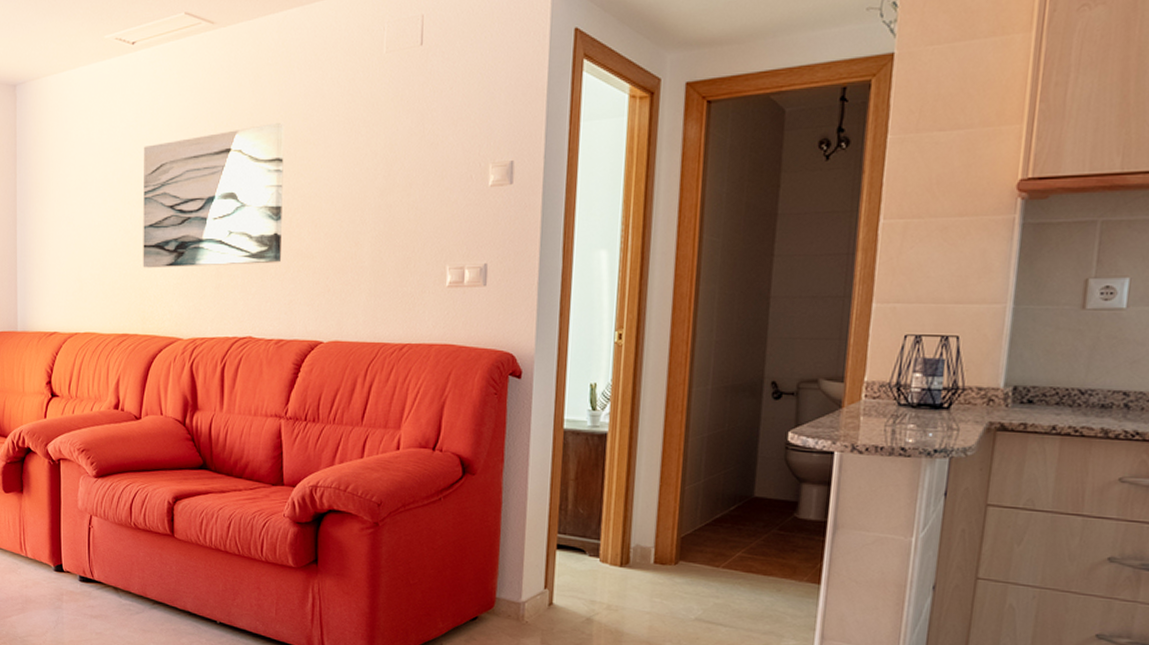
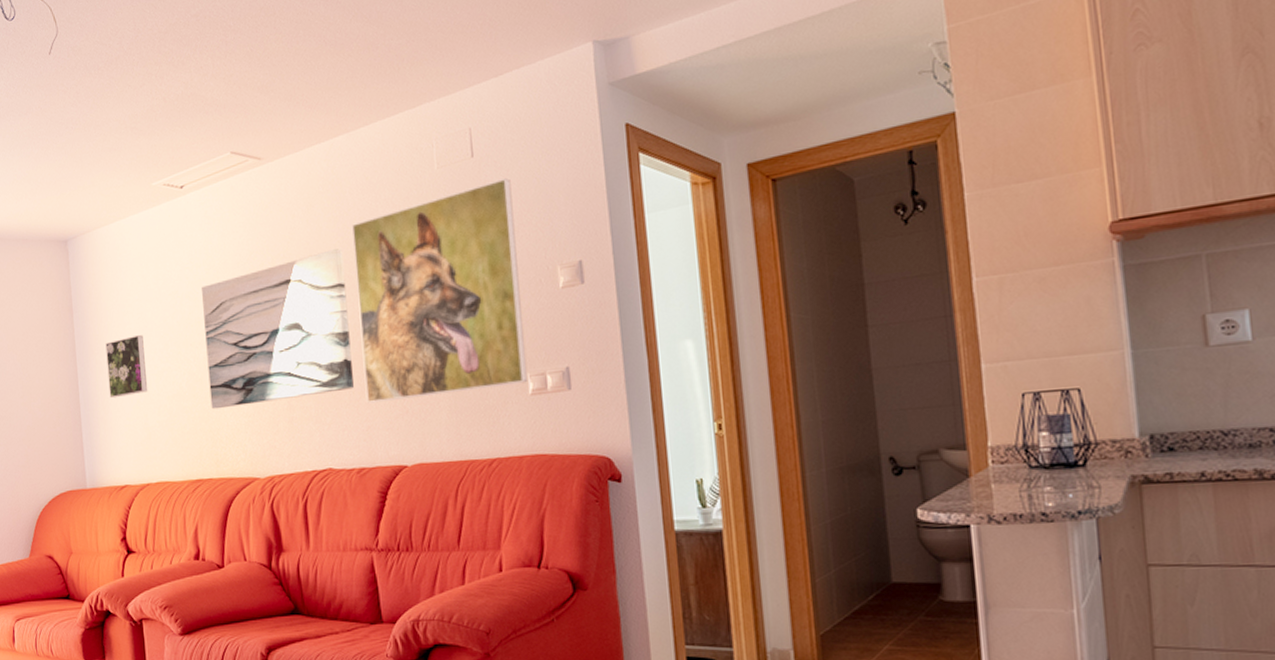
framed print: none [46,188,84,247] -> present [105,335,148,399]
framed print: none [291,71,456,279] -> present [352,178,528,404]

